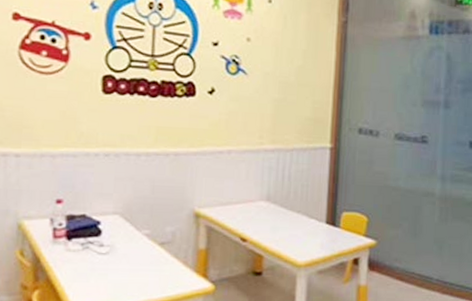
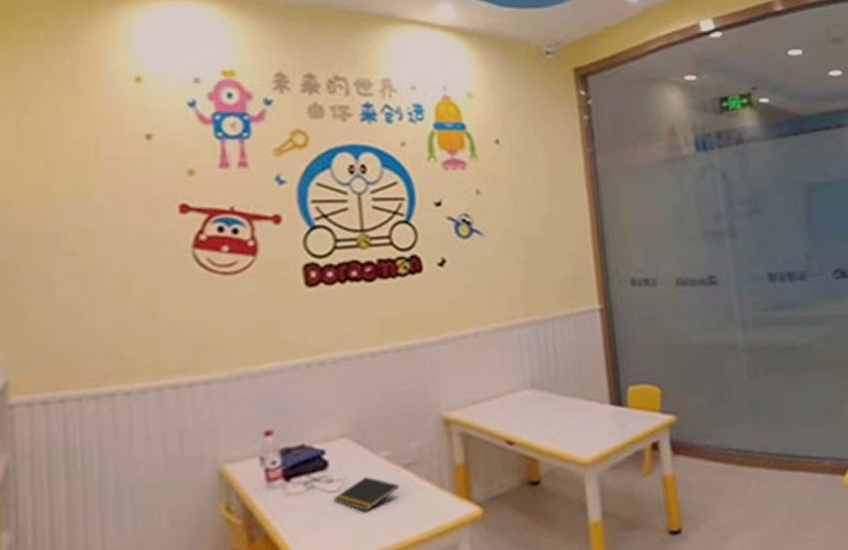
notepad: none [102,246,154,272] -> present [334,476,400,511]

